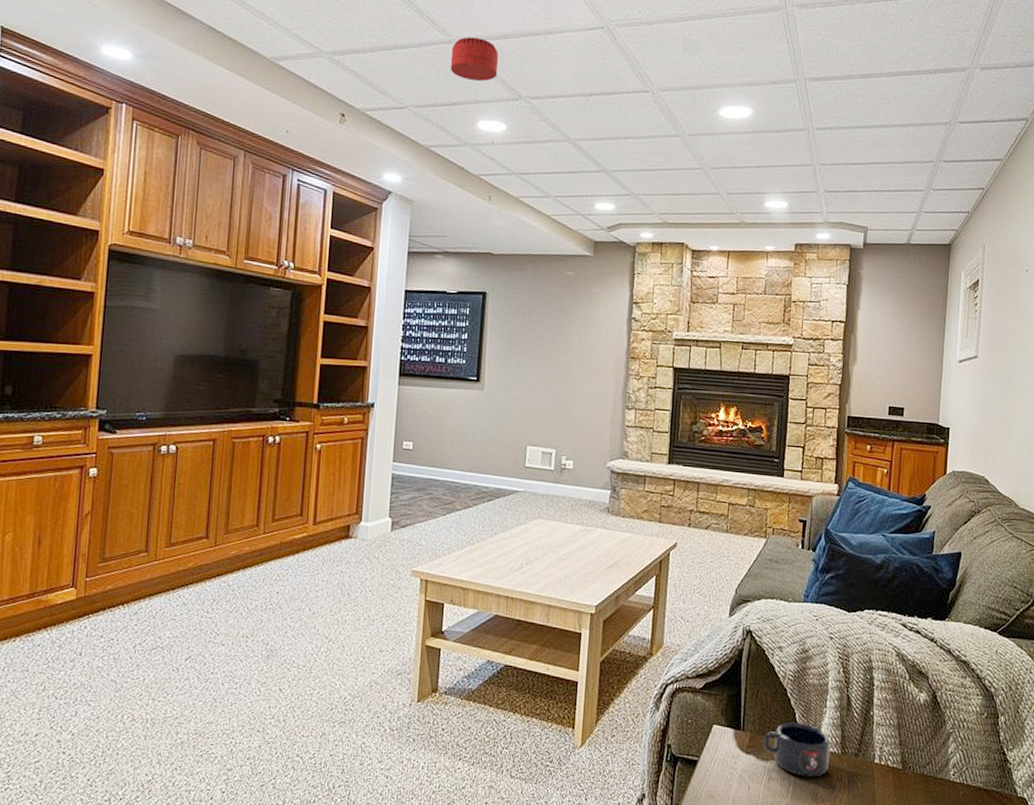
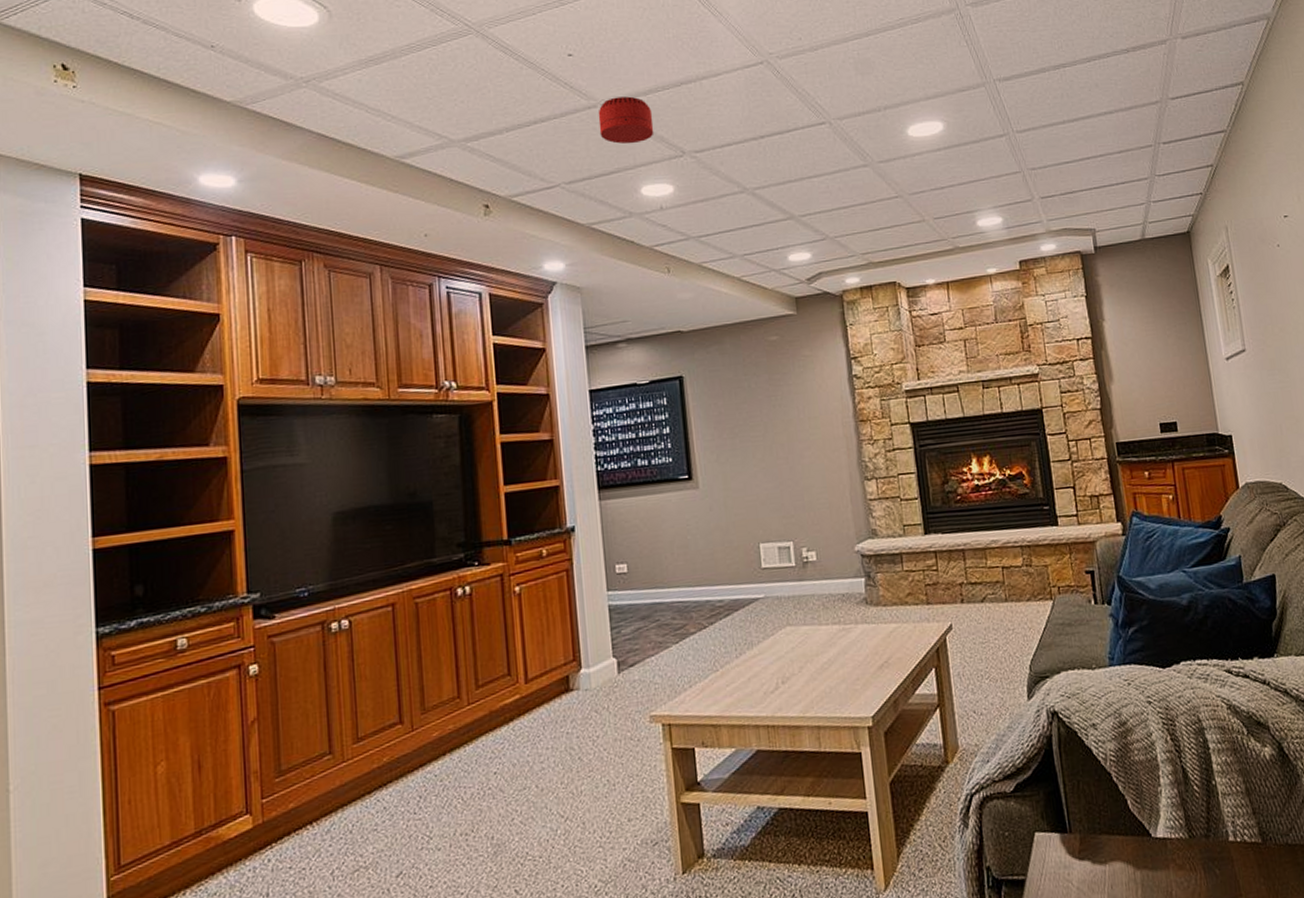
mug: present [763,722,831,777] -> none [1096,809,1178,875]

